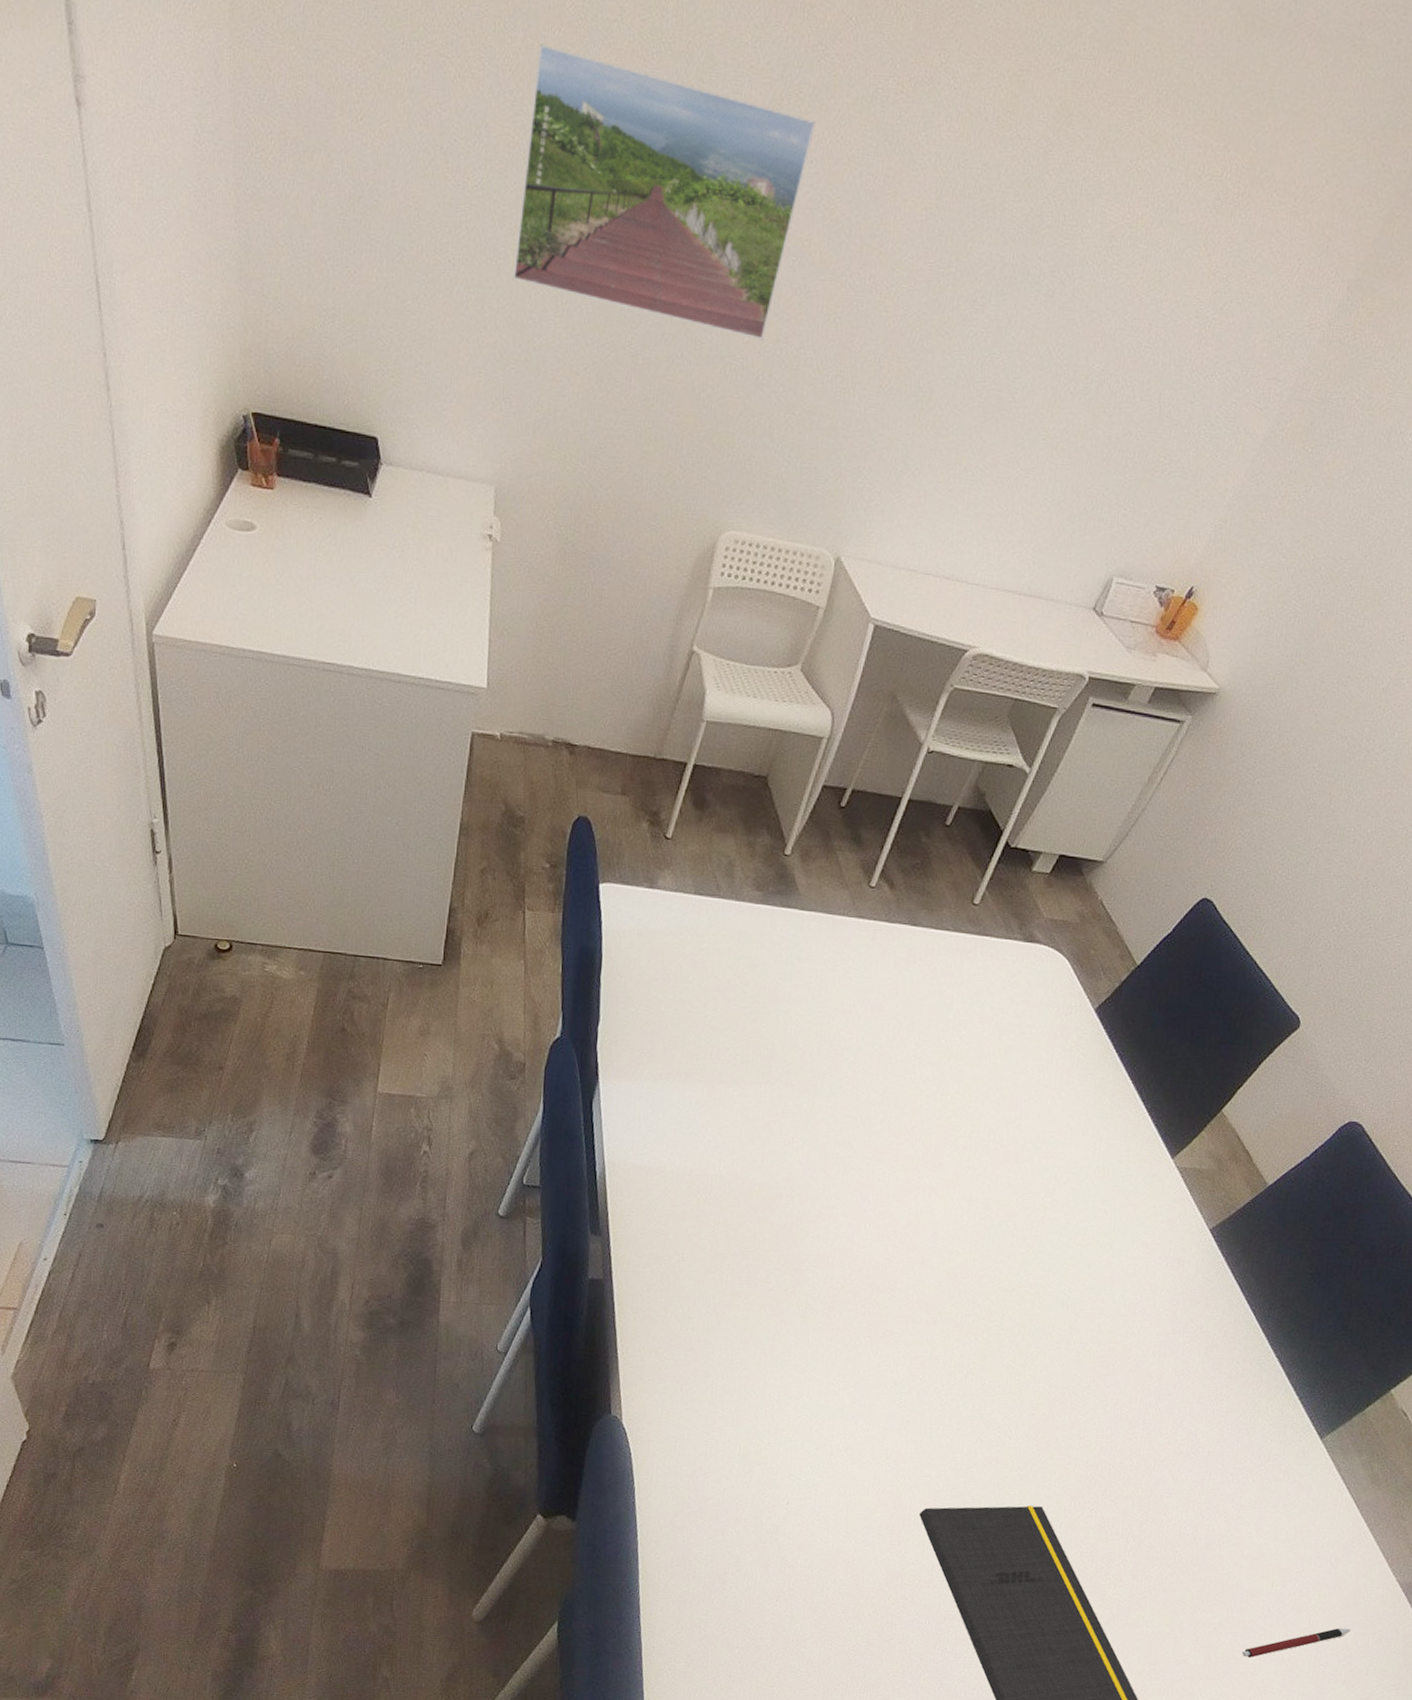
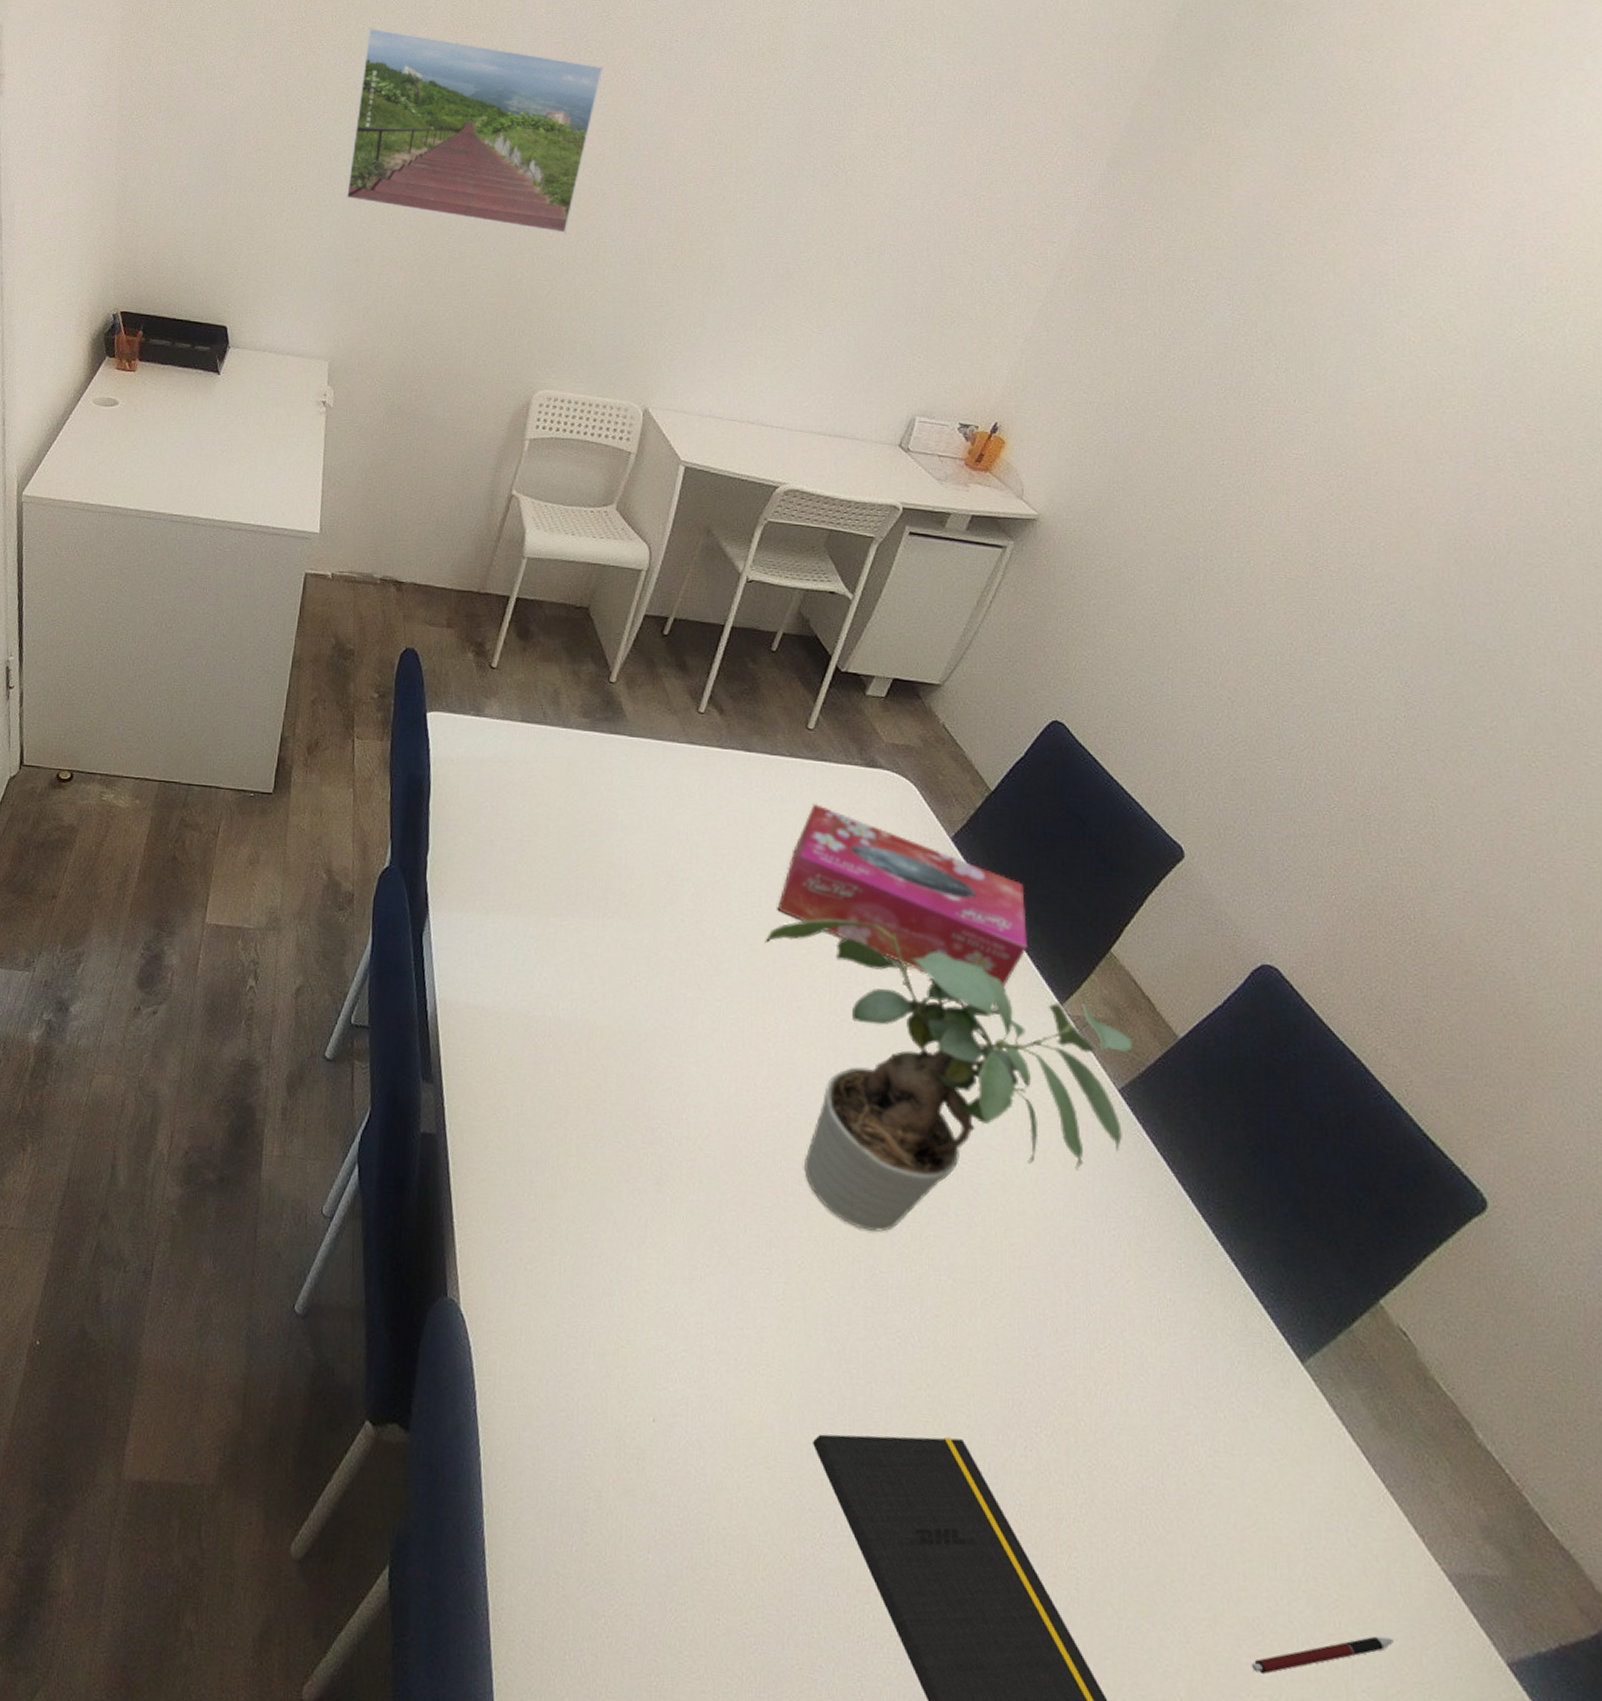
potted plant: none [914,1084,1229,1350] -> present [764,919,1133,1232]
tissue box: none [929,977,1155,1143] -> present [777,804,1027,986]

